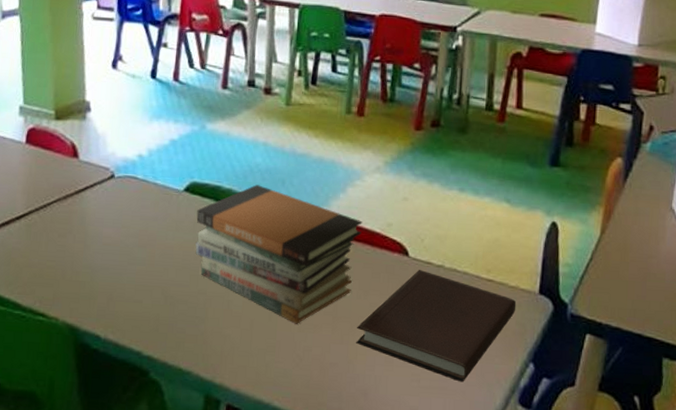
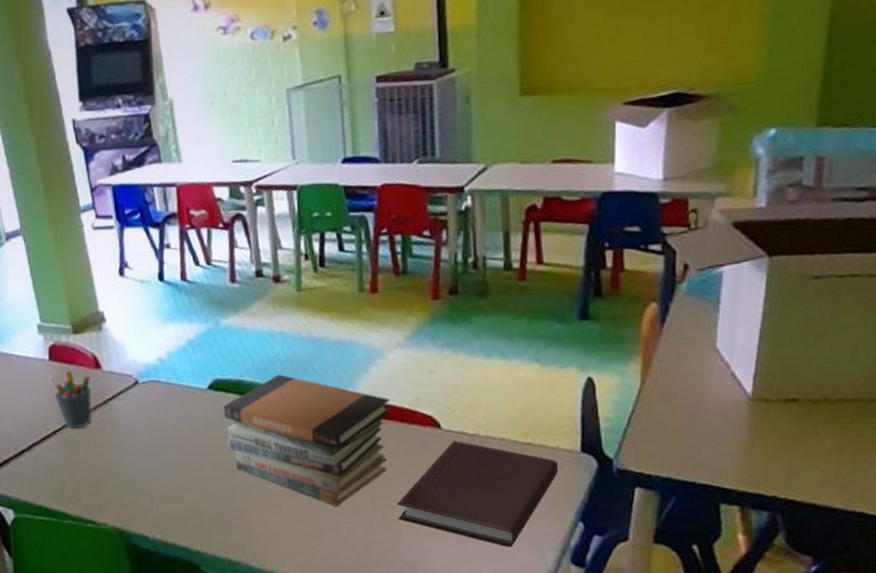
pen holder: none [23,156,66,216] -> present [49,371,92,429]

